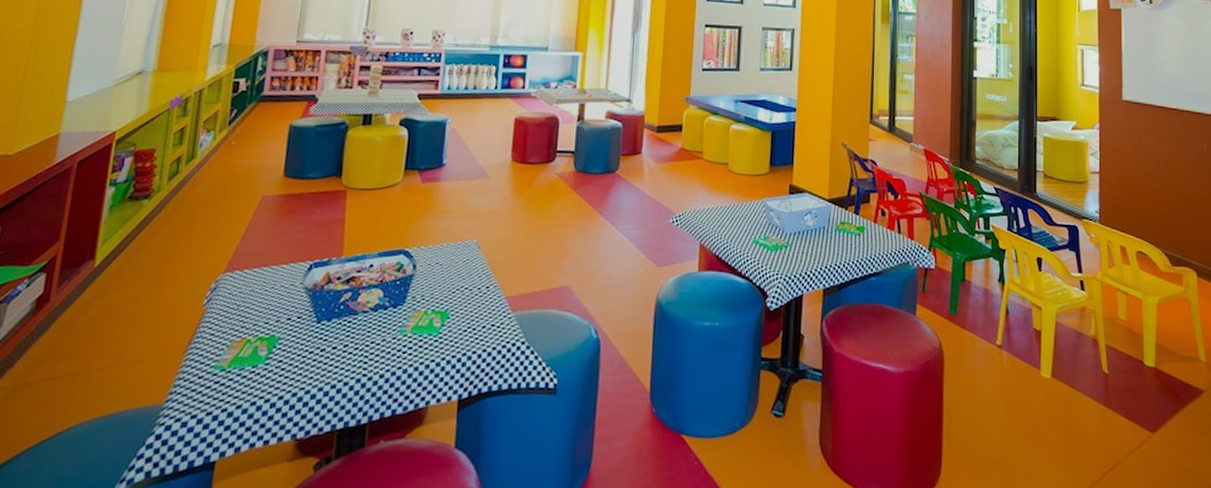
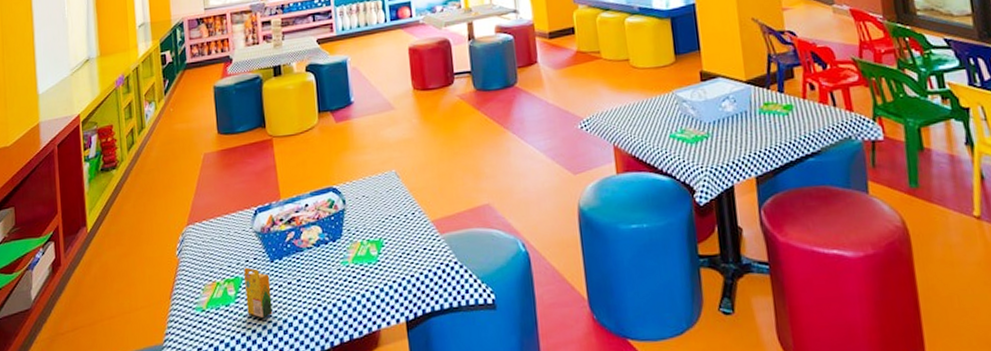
crayon box: none [277,326,313,383] -> present [244,267,273,318]

